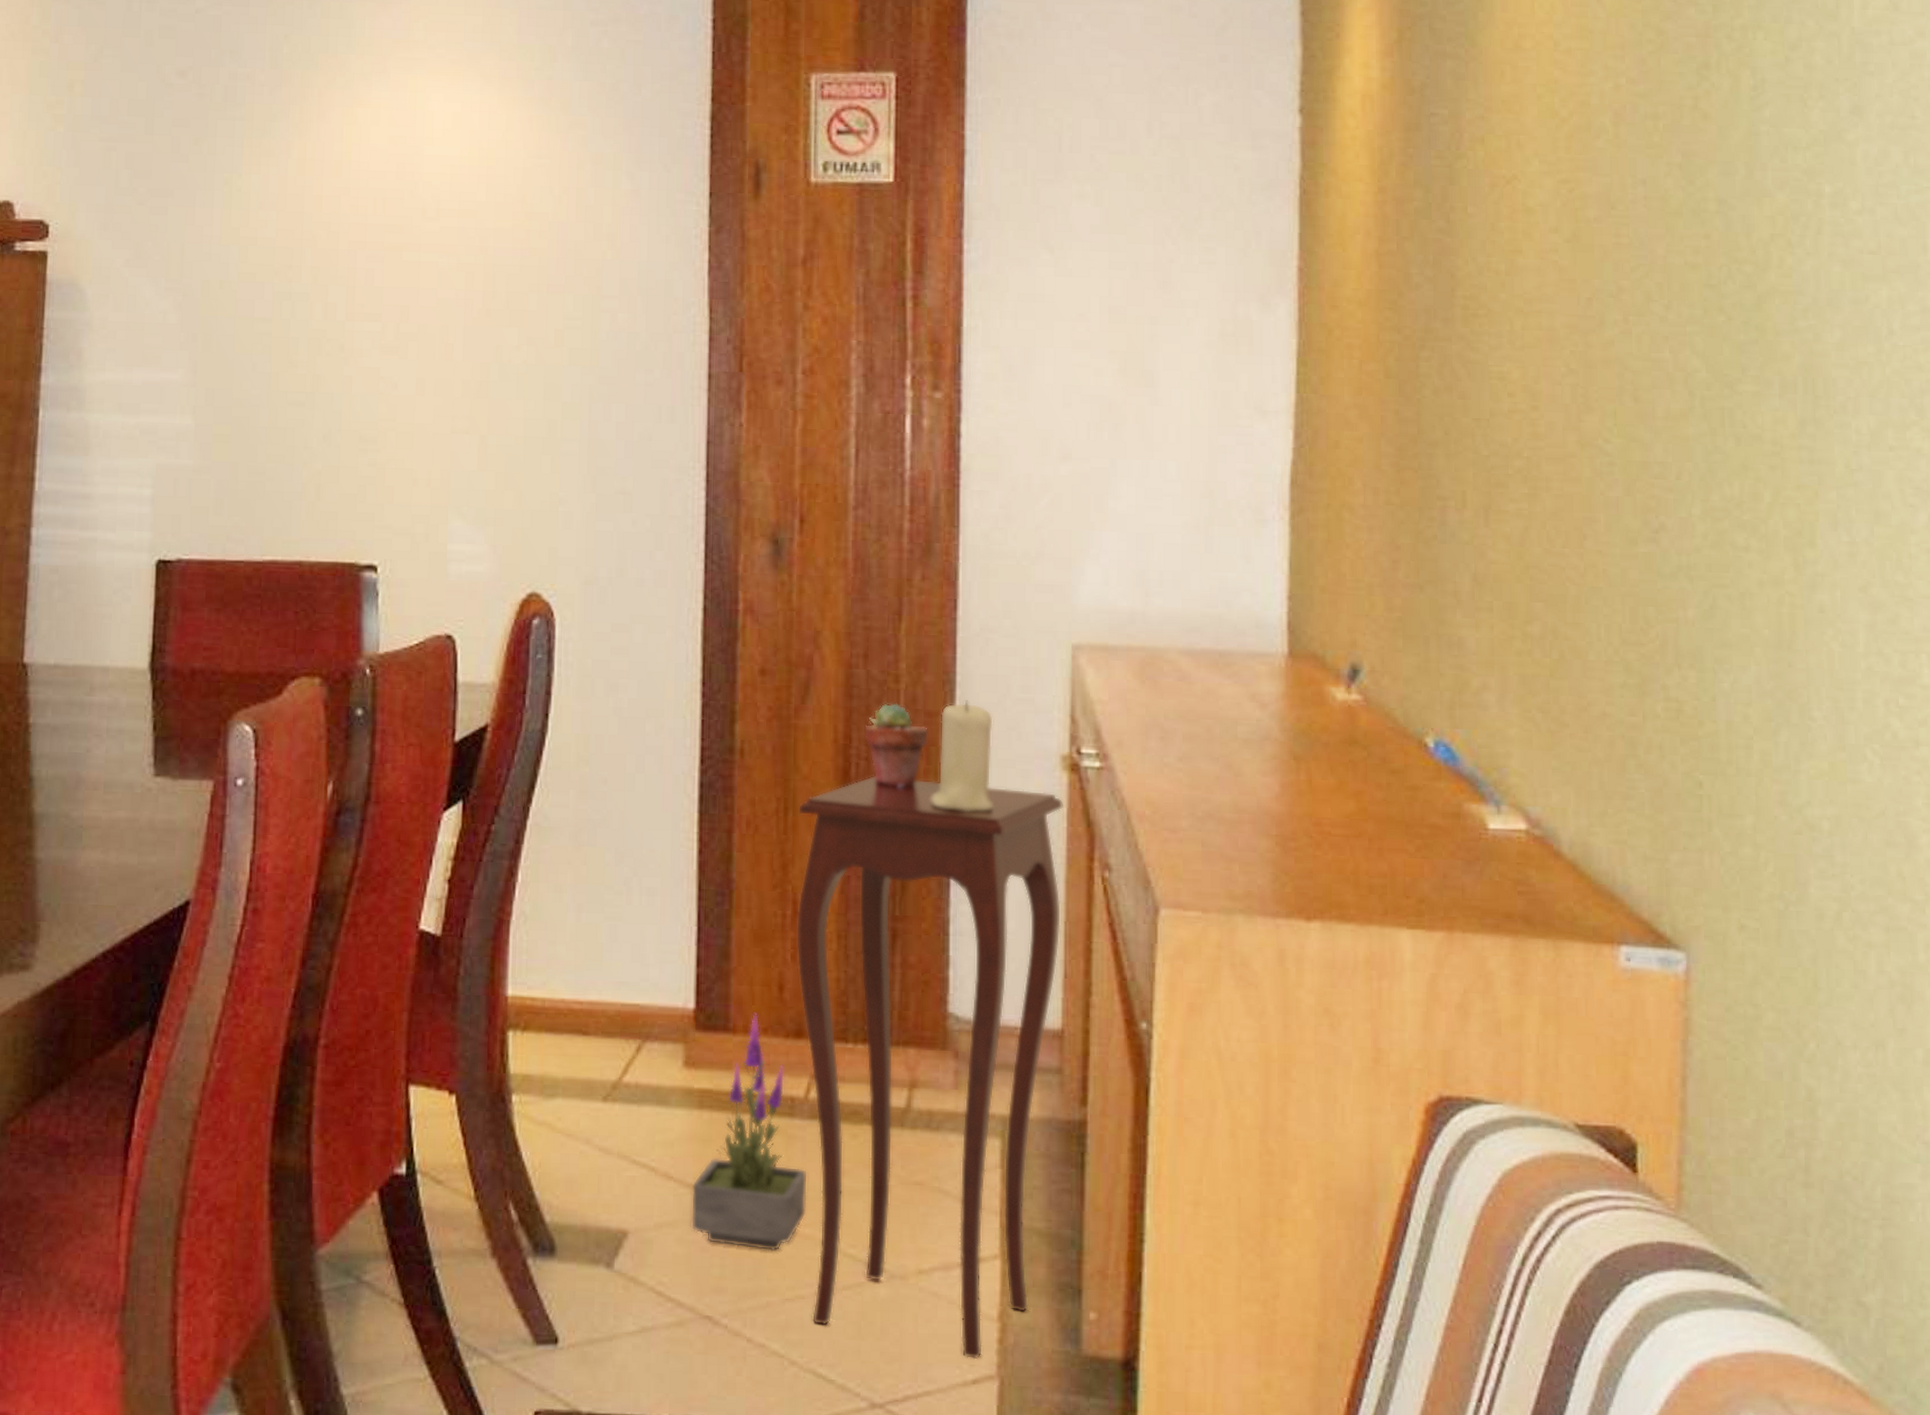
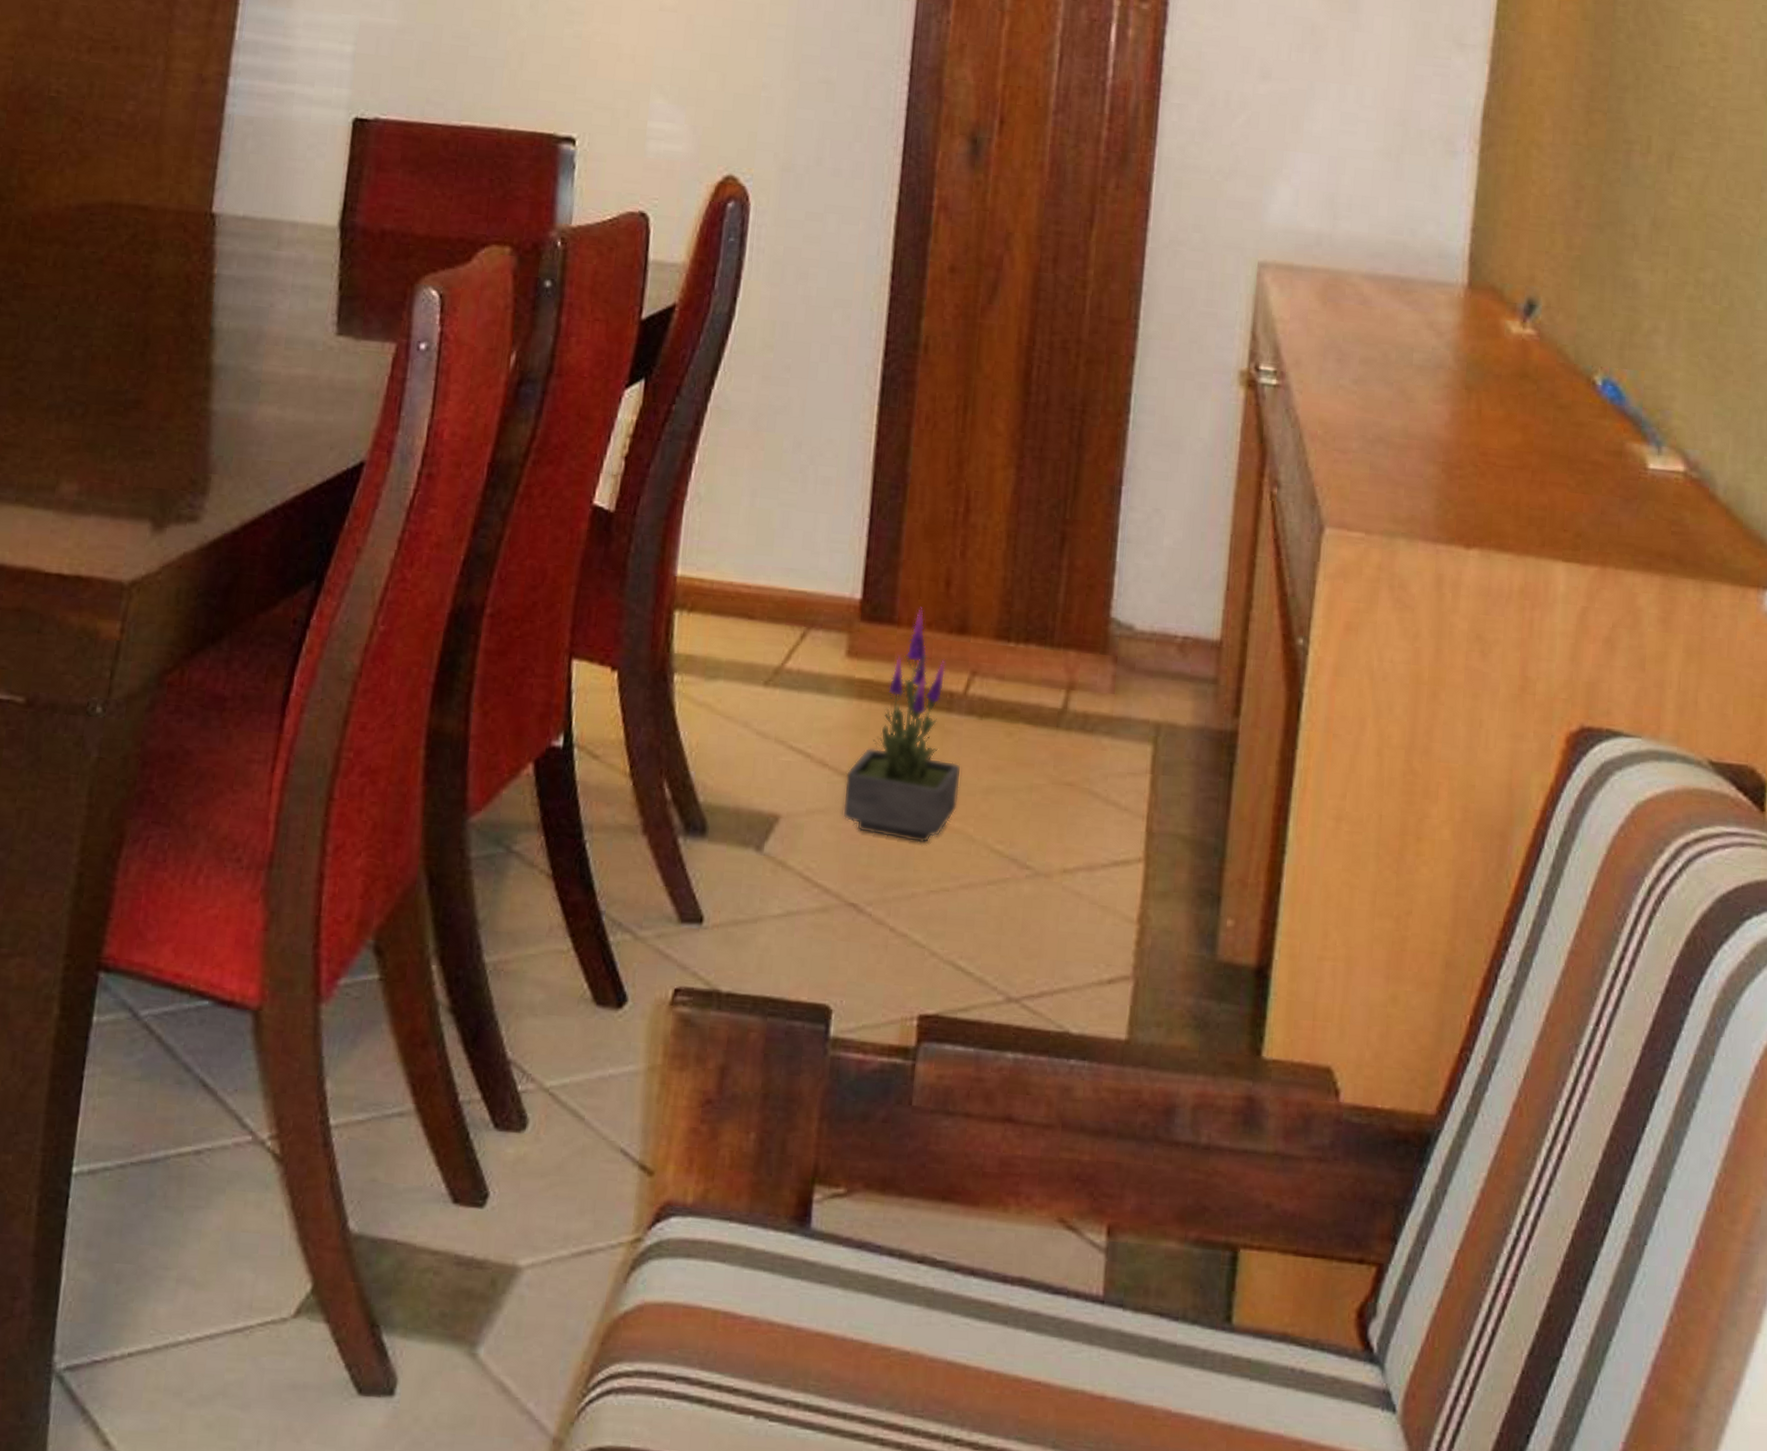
side table: present [795,775,1064,1360] -> none [955,378,1239,960]
potted succulent: present [864,702,929,788] -> none [1048,308,1112,393]
candle: present [930,700,994,812] -> none [1108,310,1176,422]

